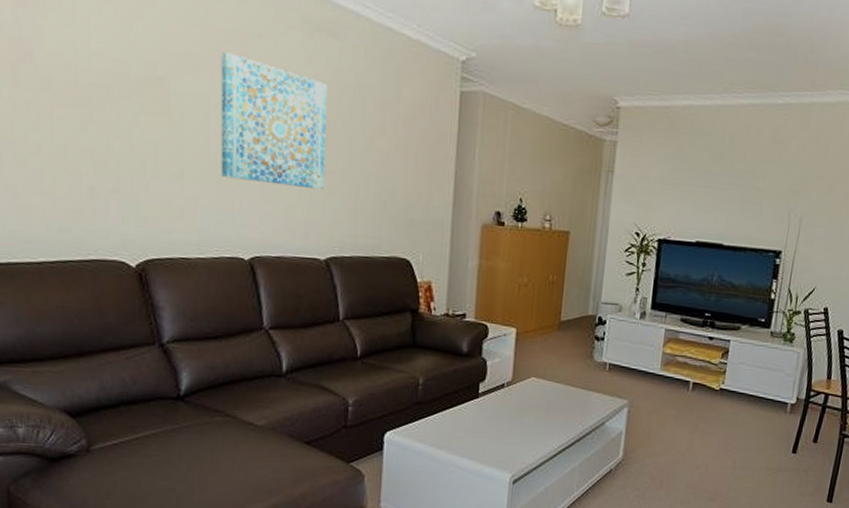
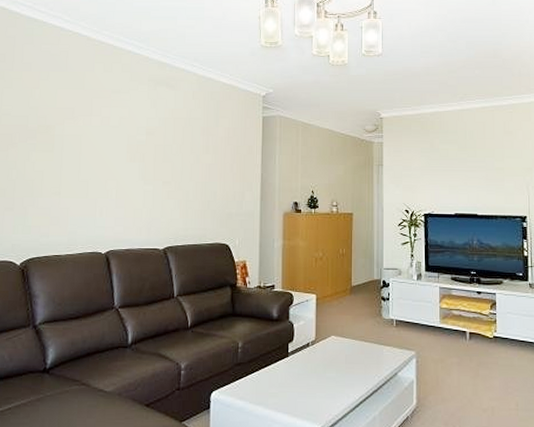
wall art: present [221,51,328,190] -> none [87,104,167,196]

